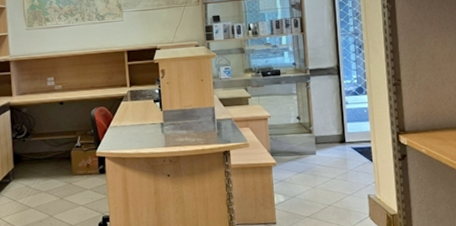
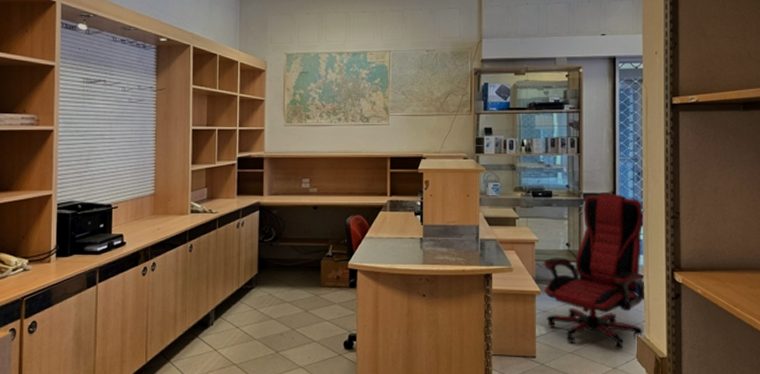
office chair: none [277,66,374,211] -> present [543,193,645,350]

